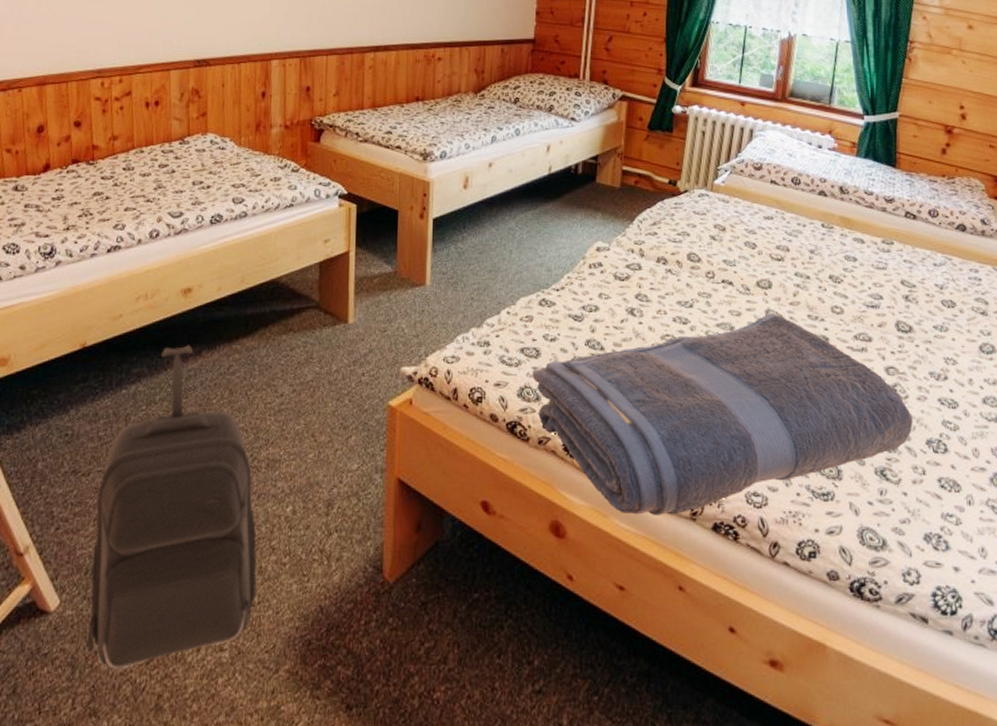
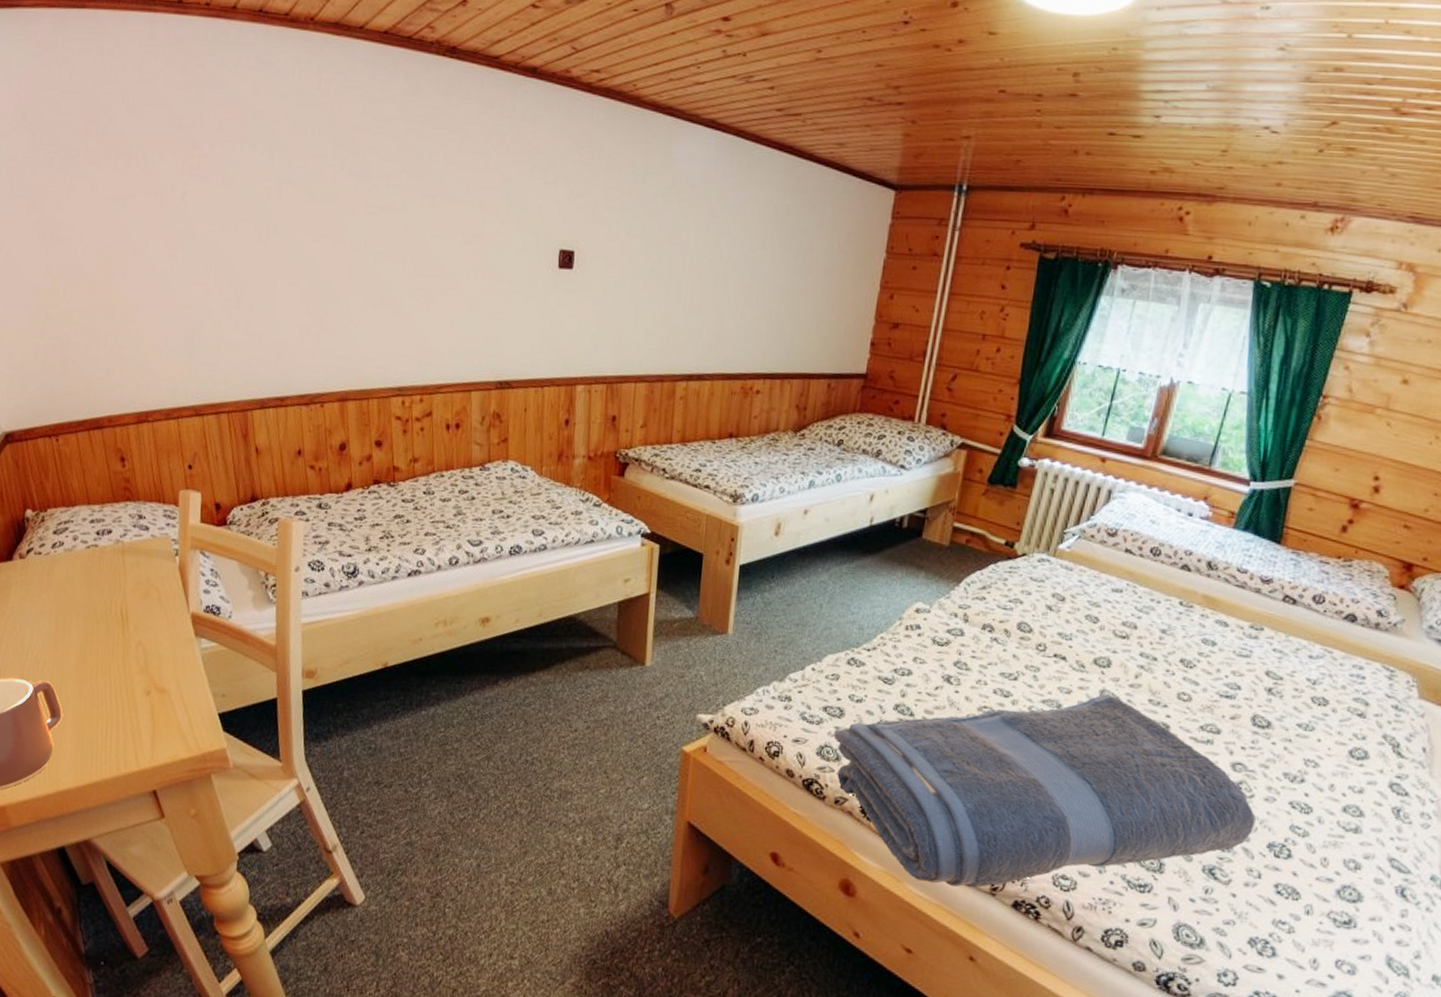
rolling backpack: present [86,345,258,670] -> none [388,673,548,963]

